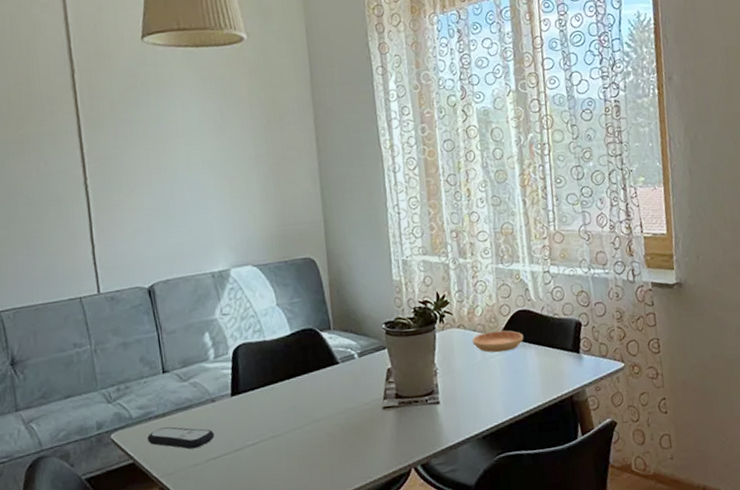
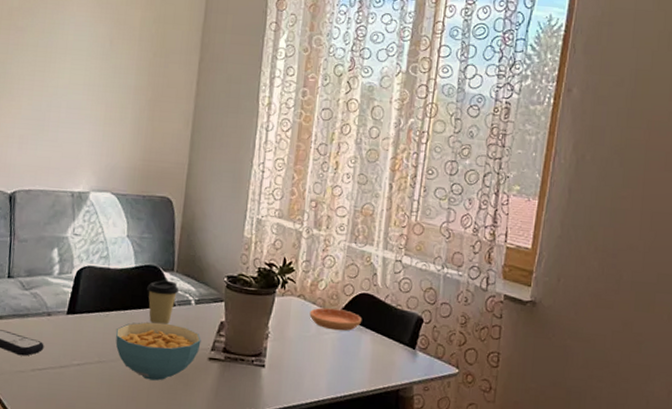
cereal bowl: none [285,382,372,443] -> present [115,322,201,381]
coffee cup: none [307,339,340,387] -> present [147,280,179,325]

